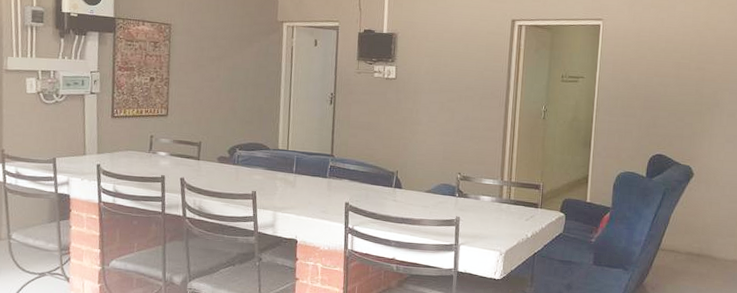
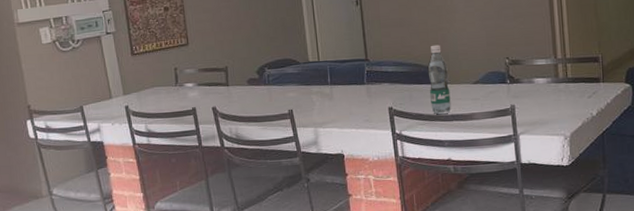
bottle: none [384,151,405,217] -> present [427,44,451,115]

